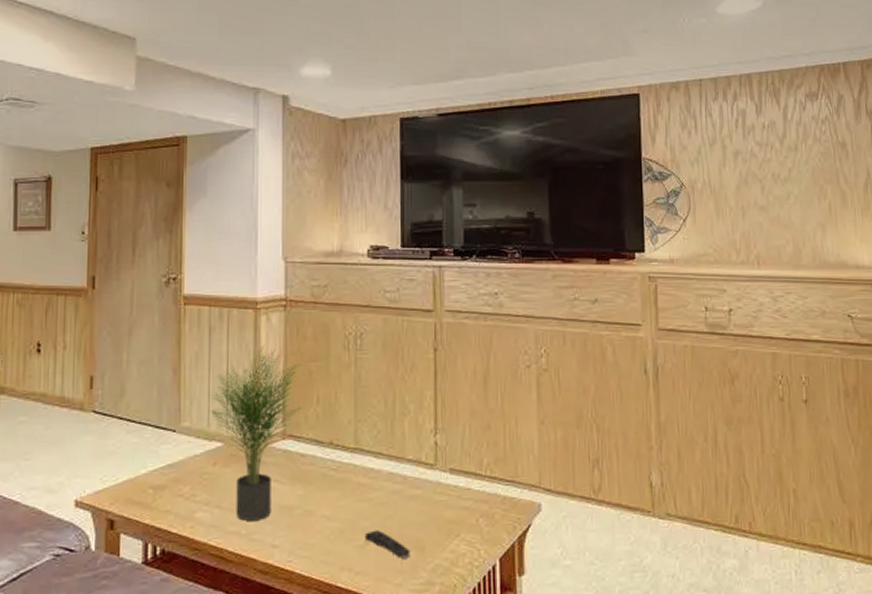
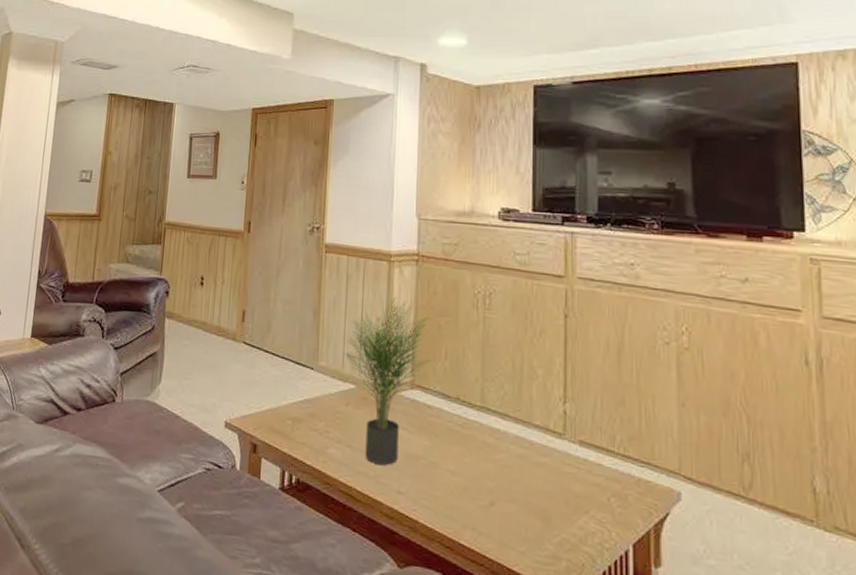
remote control: present [364,530,411,560] -> none [489,492,536,529]

